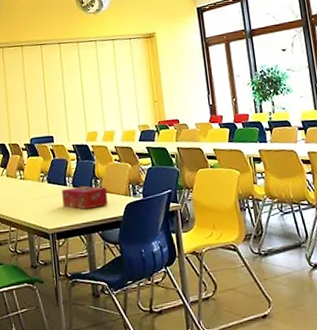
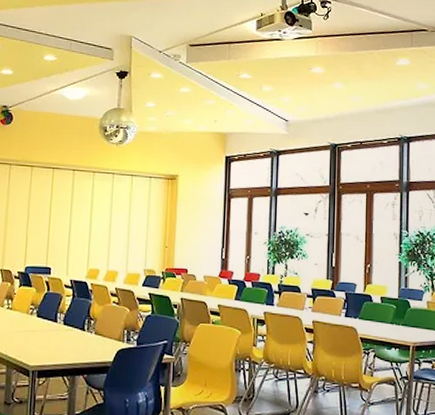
tissue box: present [62,185,108,210] -> none [50,324,100,351]

